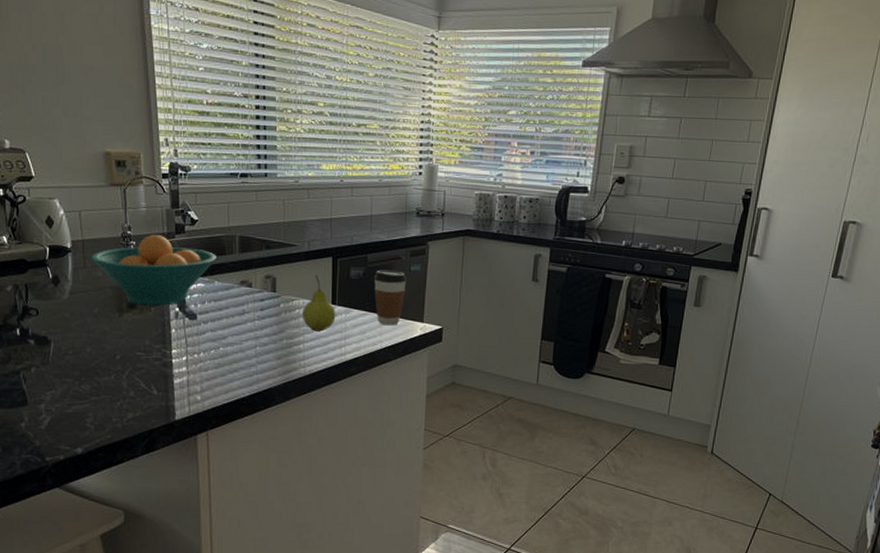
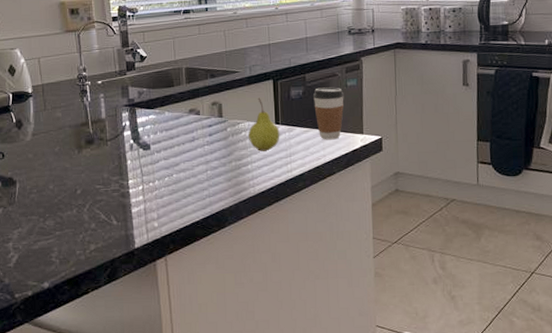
fruit bowl: present [91,234,216,306] -> none [51,73,166,141]

